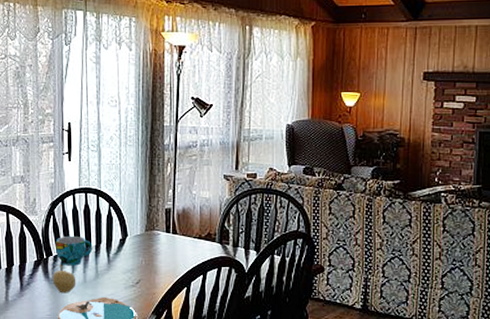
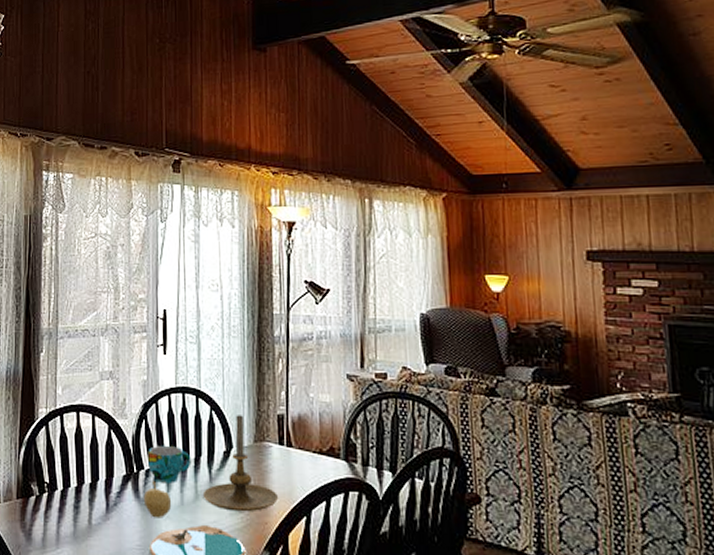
candle holder: none [102,210,165,286] -> present [202,415,279,512]

